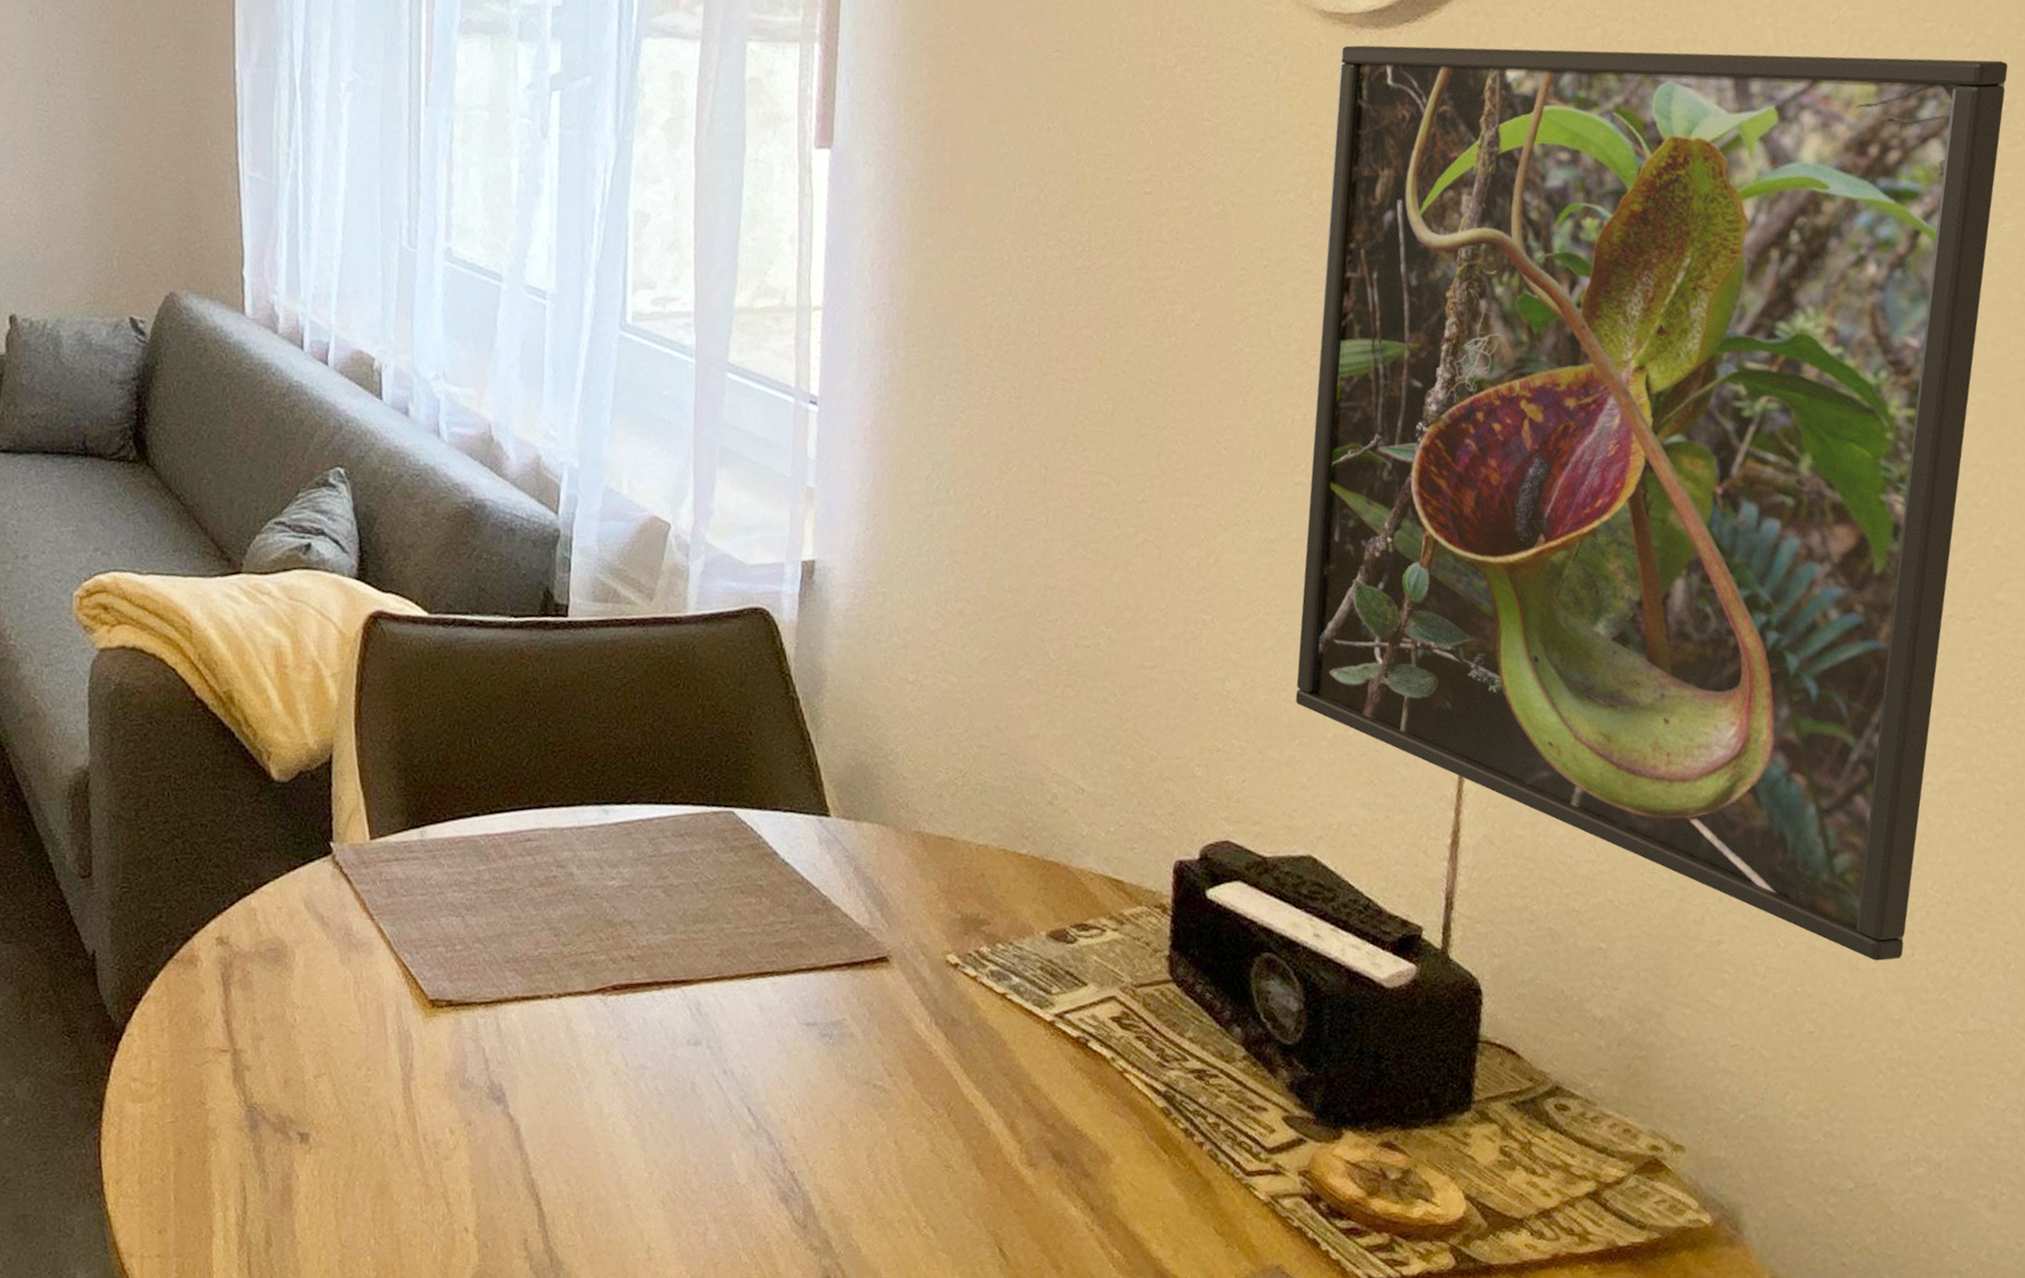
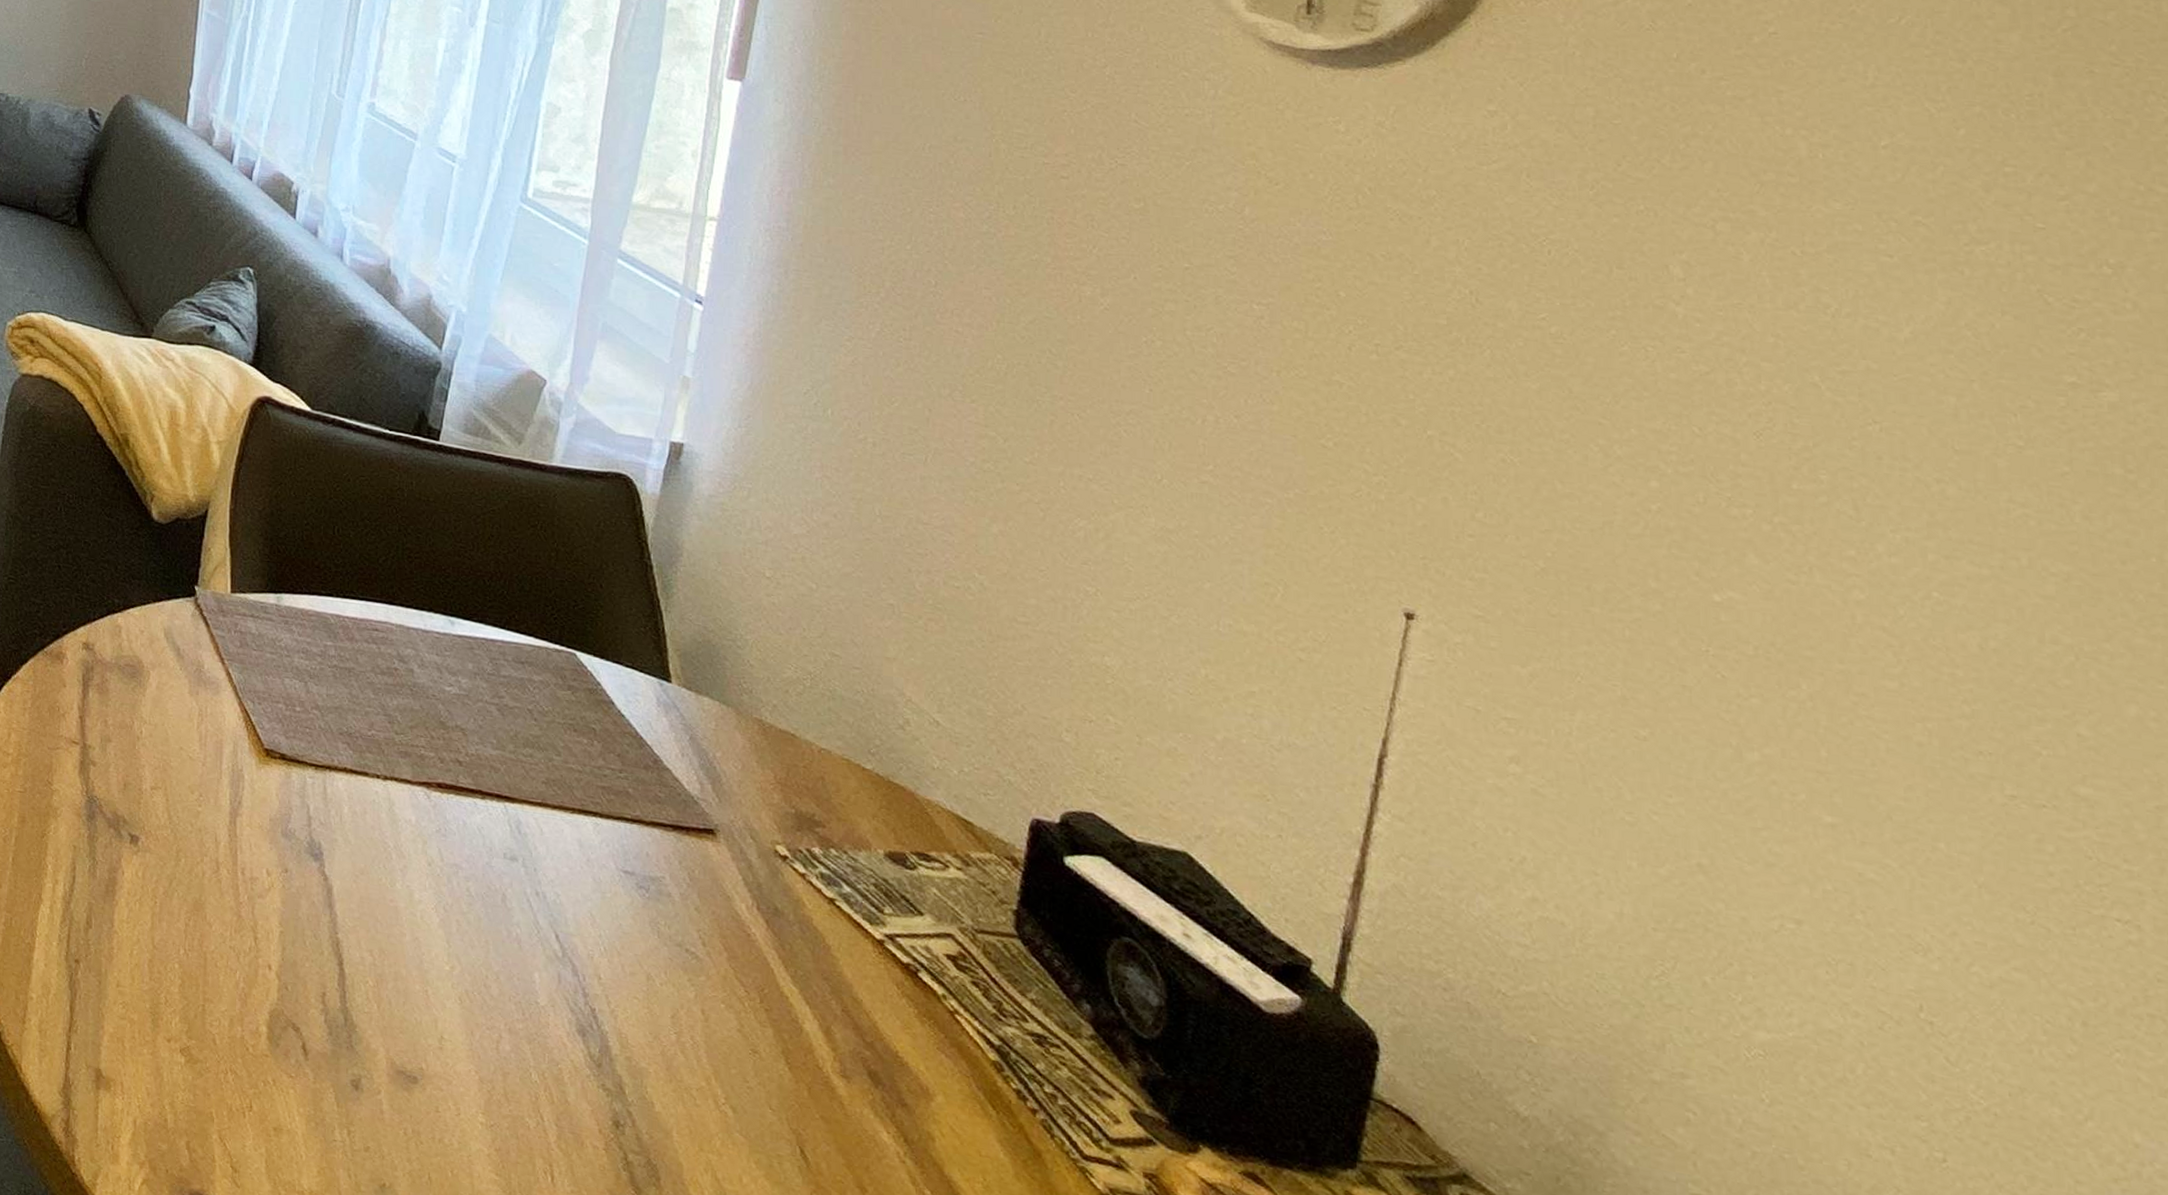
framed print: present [1295,45,2008,961] -> none [1183,78,2115,1159]

